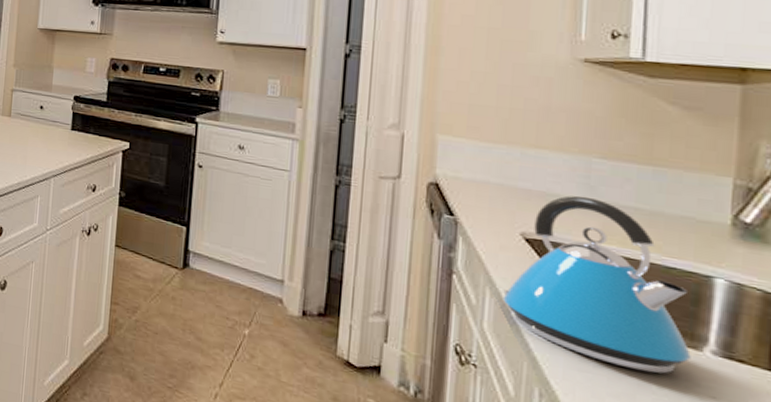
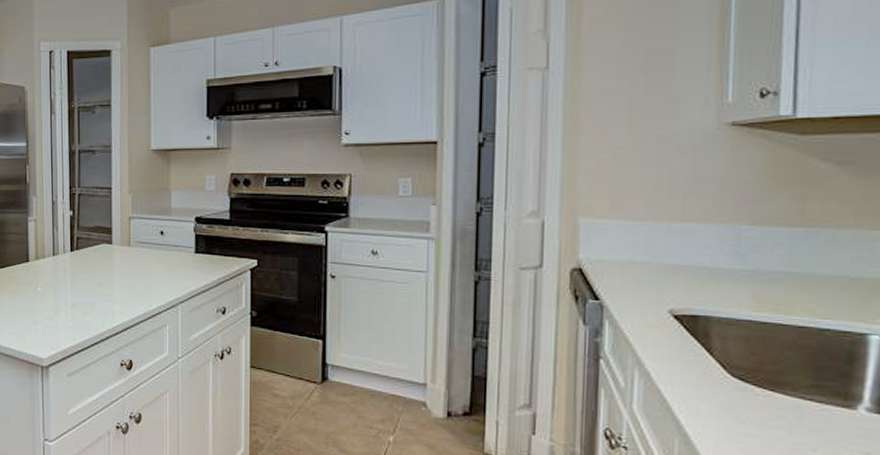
kettle: present [502,195,691,374] -> none [652,266,845,437]

